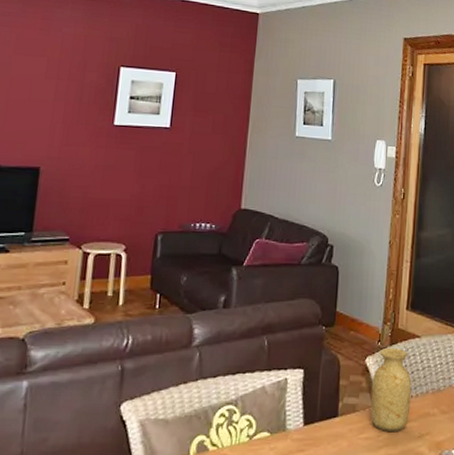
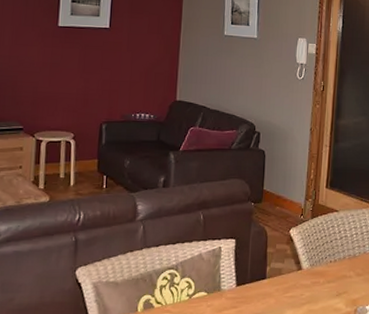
vase: present [370,347,412,433] -> none [294,220,331,292]

